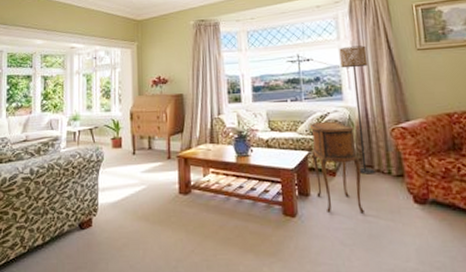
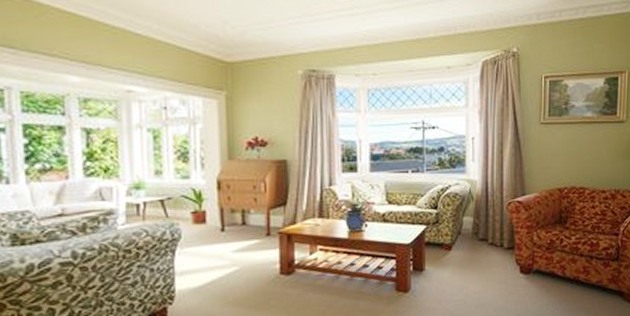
side table: present [309,121,366,213] -> none [429,194,476,286]
floor lamp: present [339,45,375,175] -> none [466,115,493,248]

